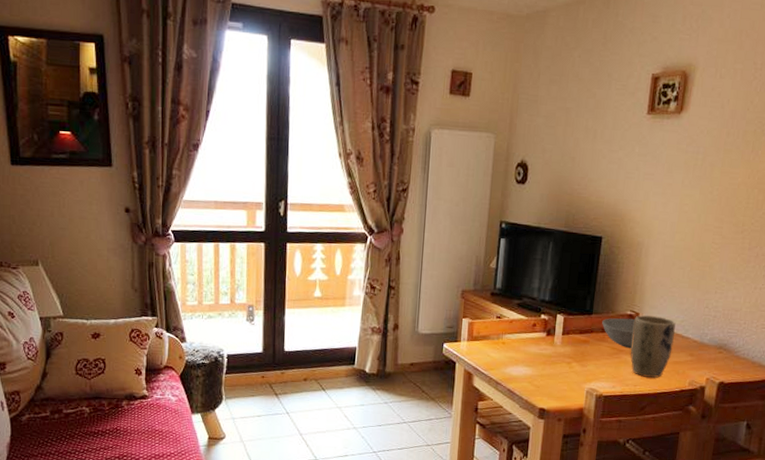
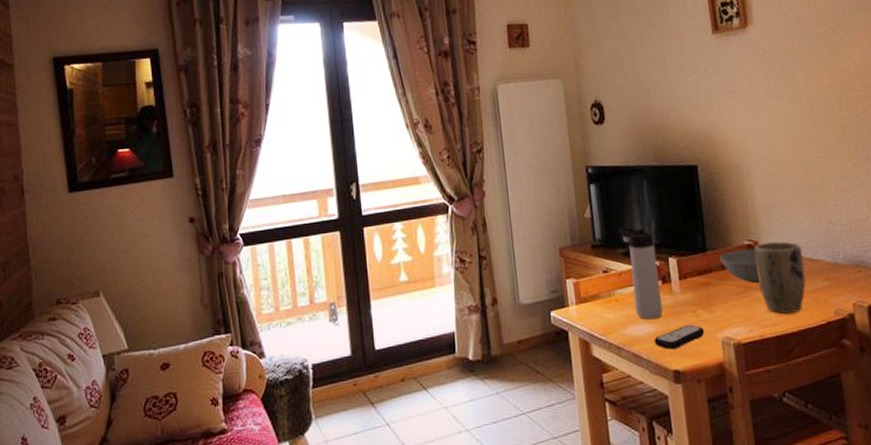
thermos bottle: none [518,281,548,364] -> present [618,226,663,320]
remote control: none [528,373,574,391] -> present [654,325,704,349]

